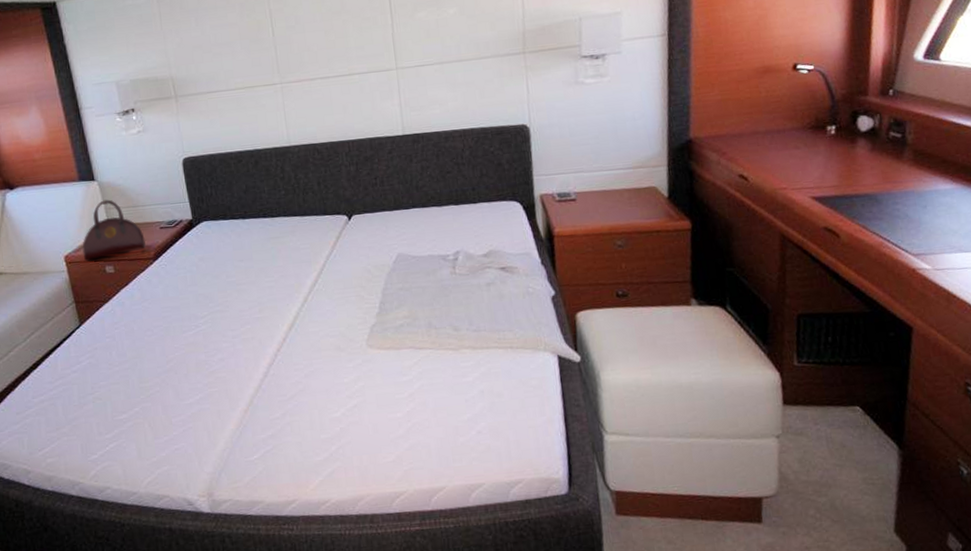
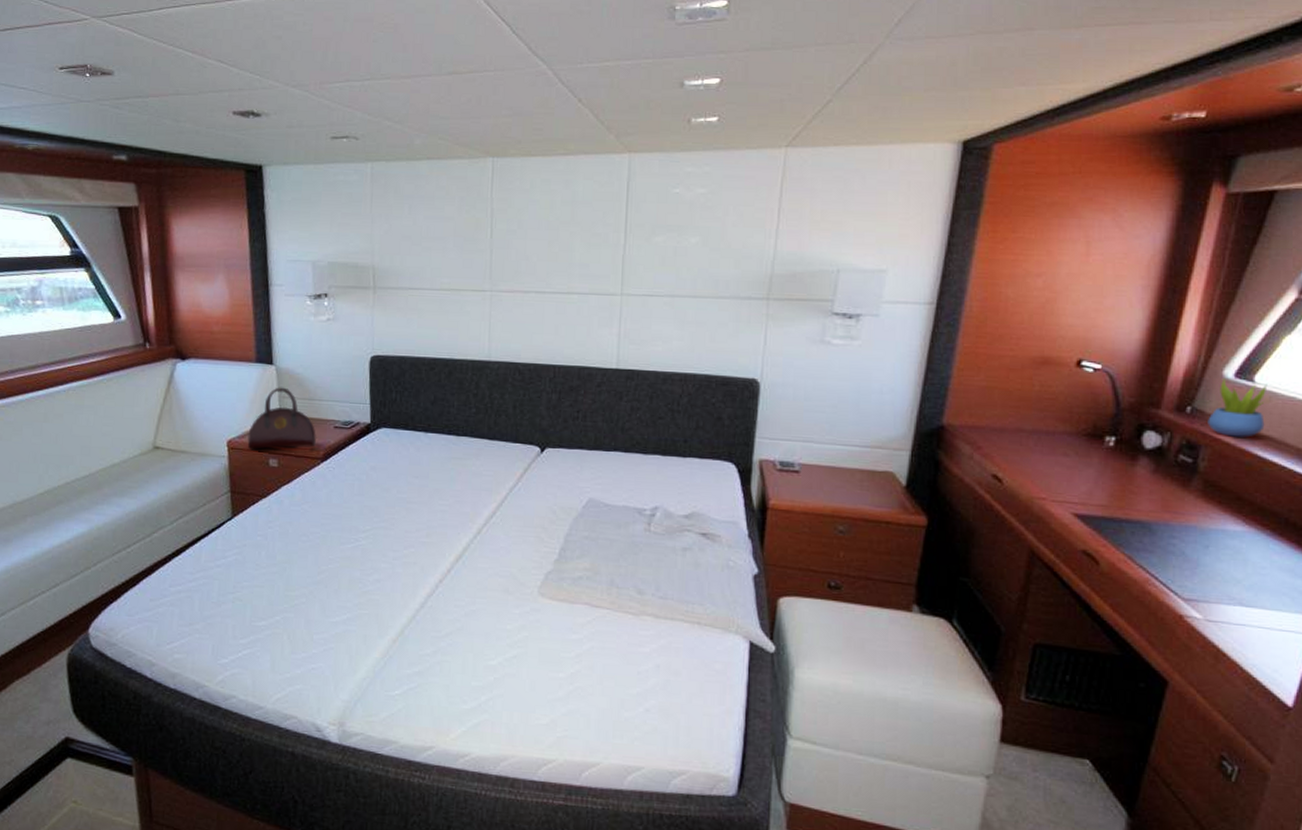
succulent plant: none [908,60,955,110] -> present [1208,379,1268,438]

